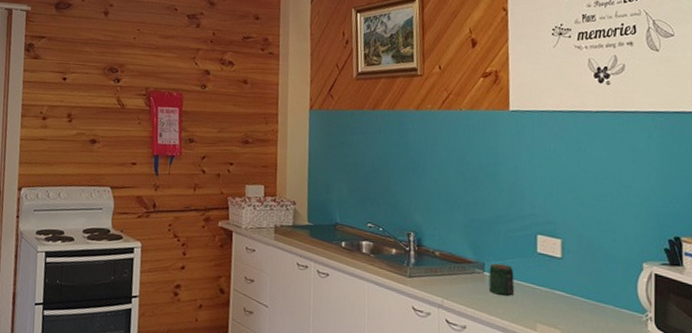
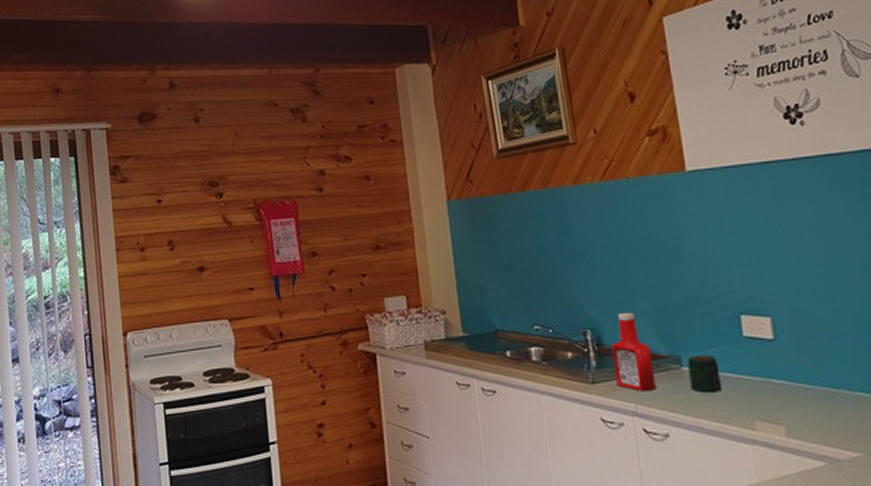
ketchup bottle: none [428,220,461,290] -> present [612,312,656,392]

